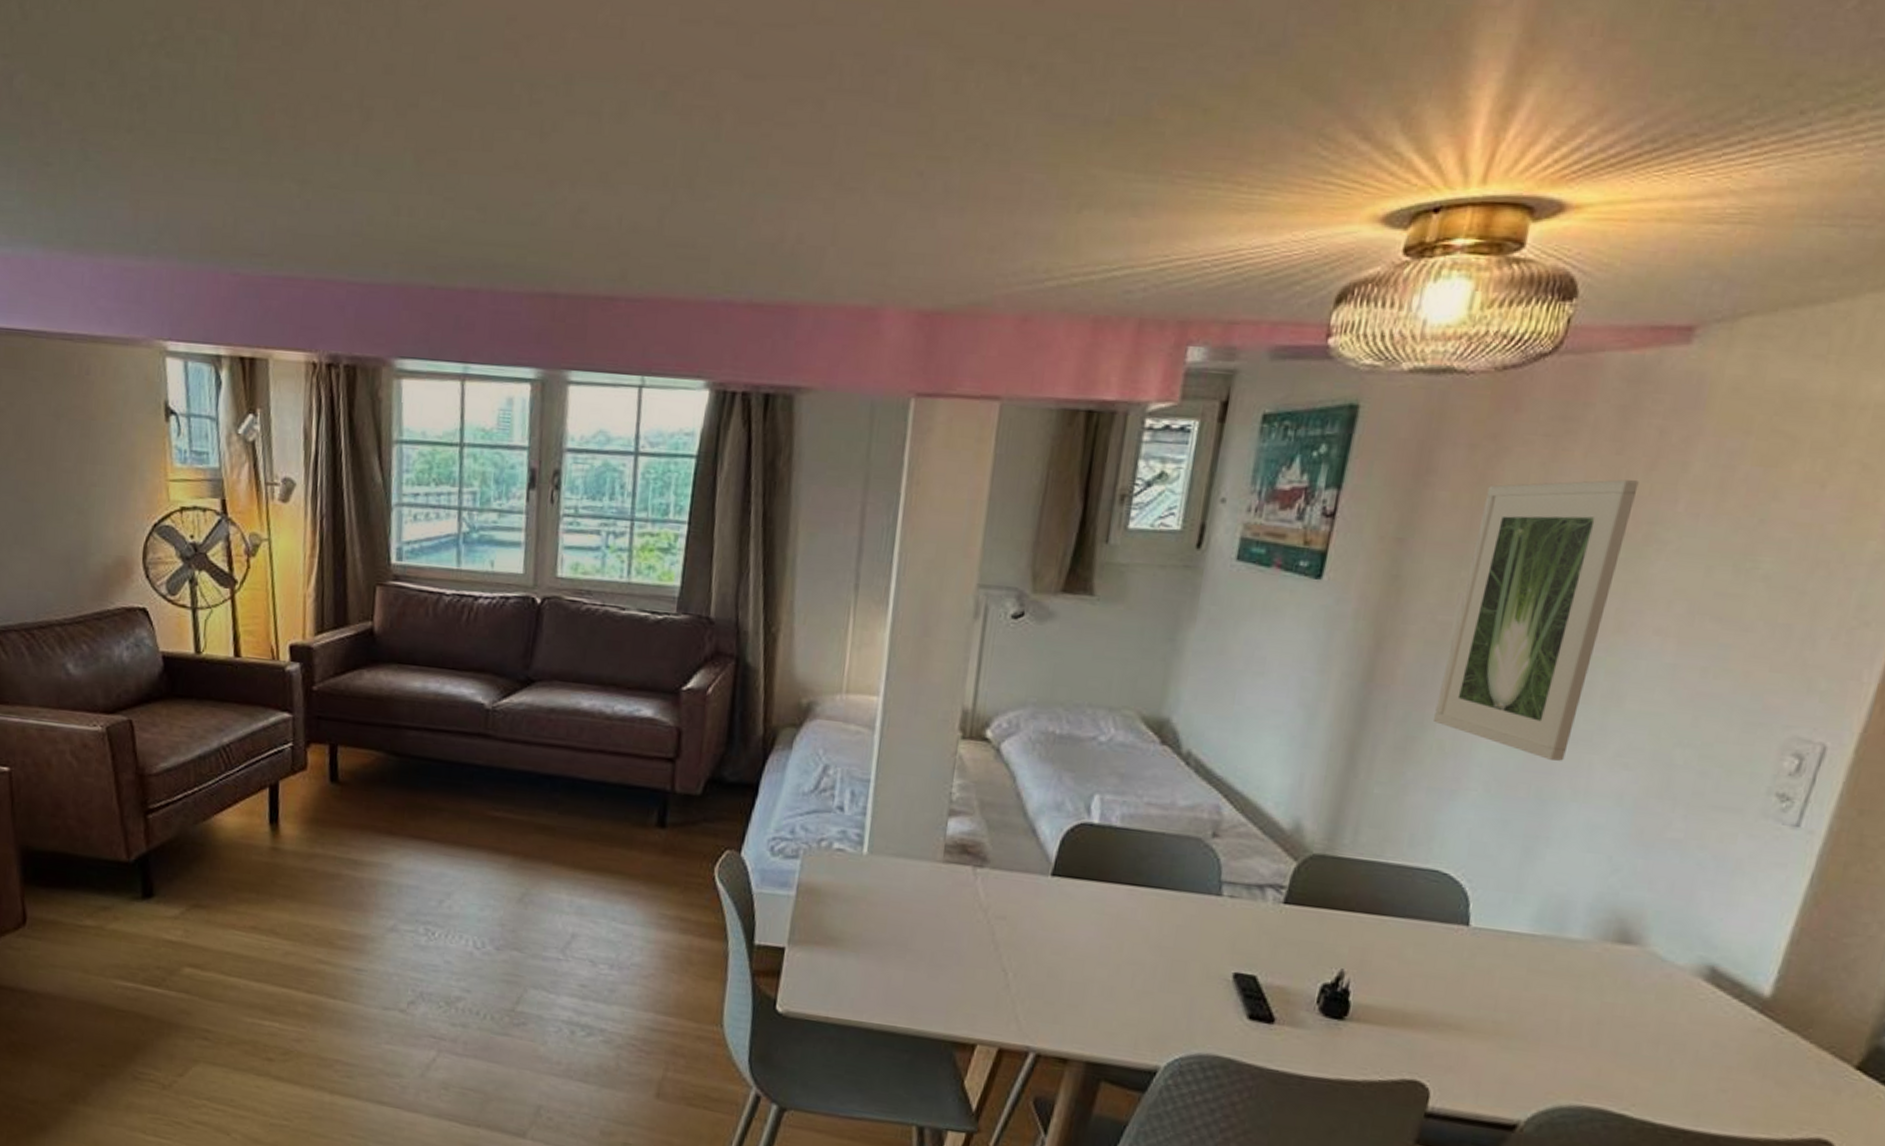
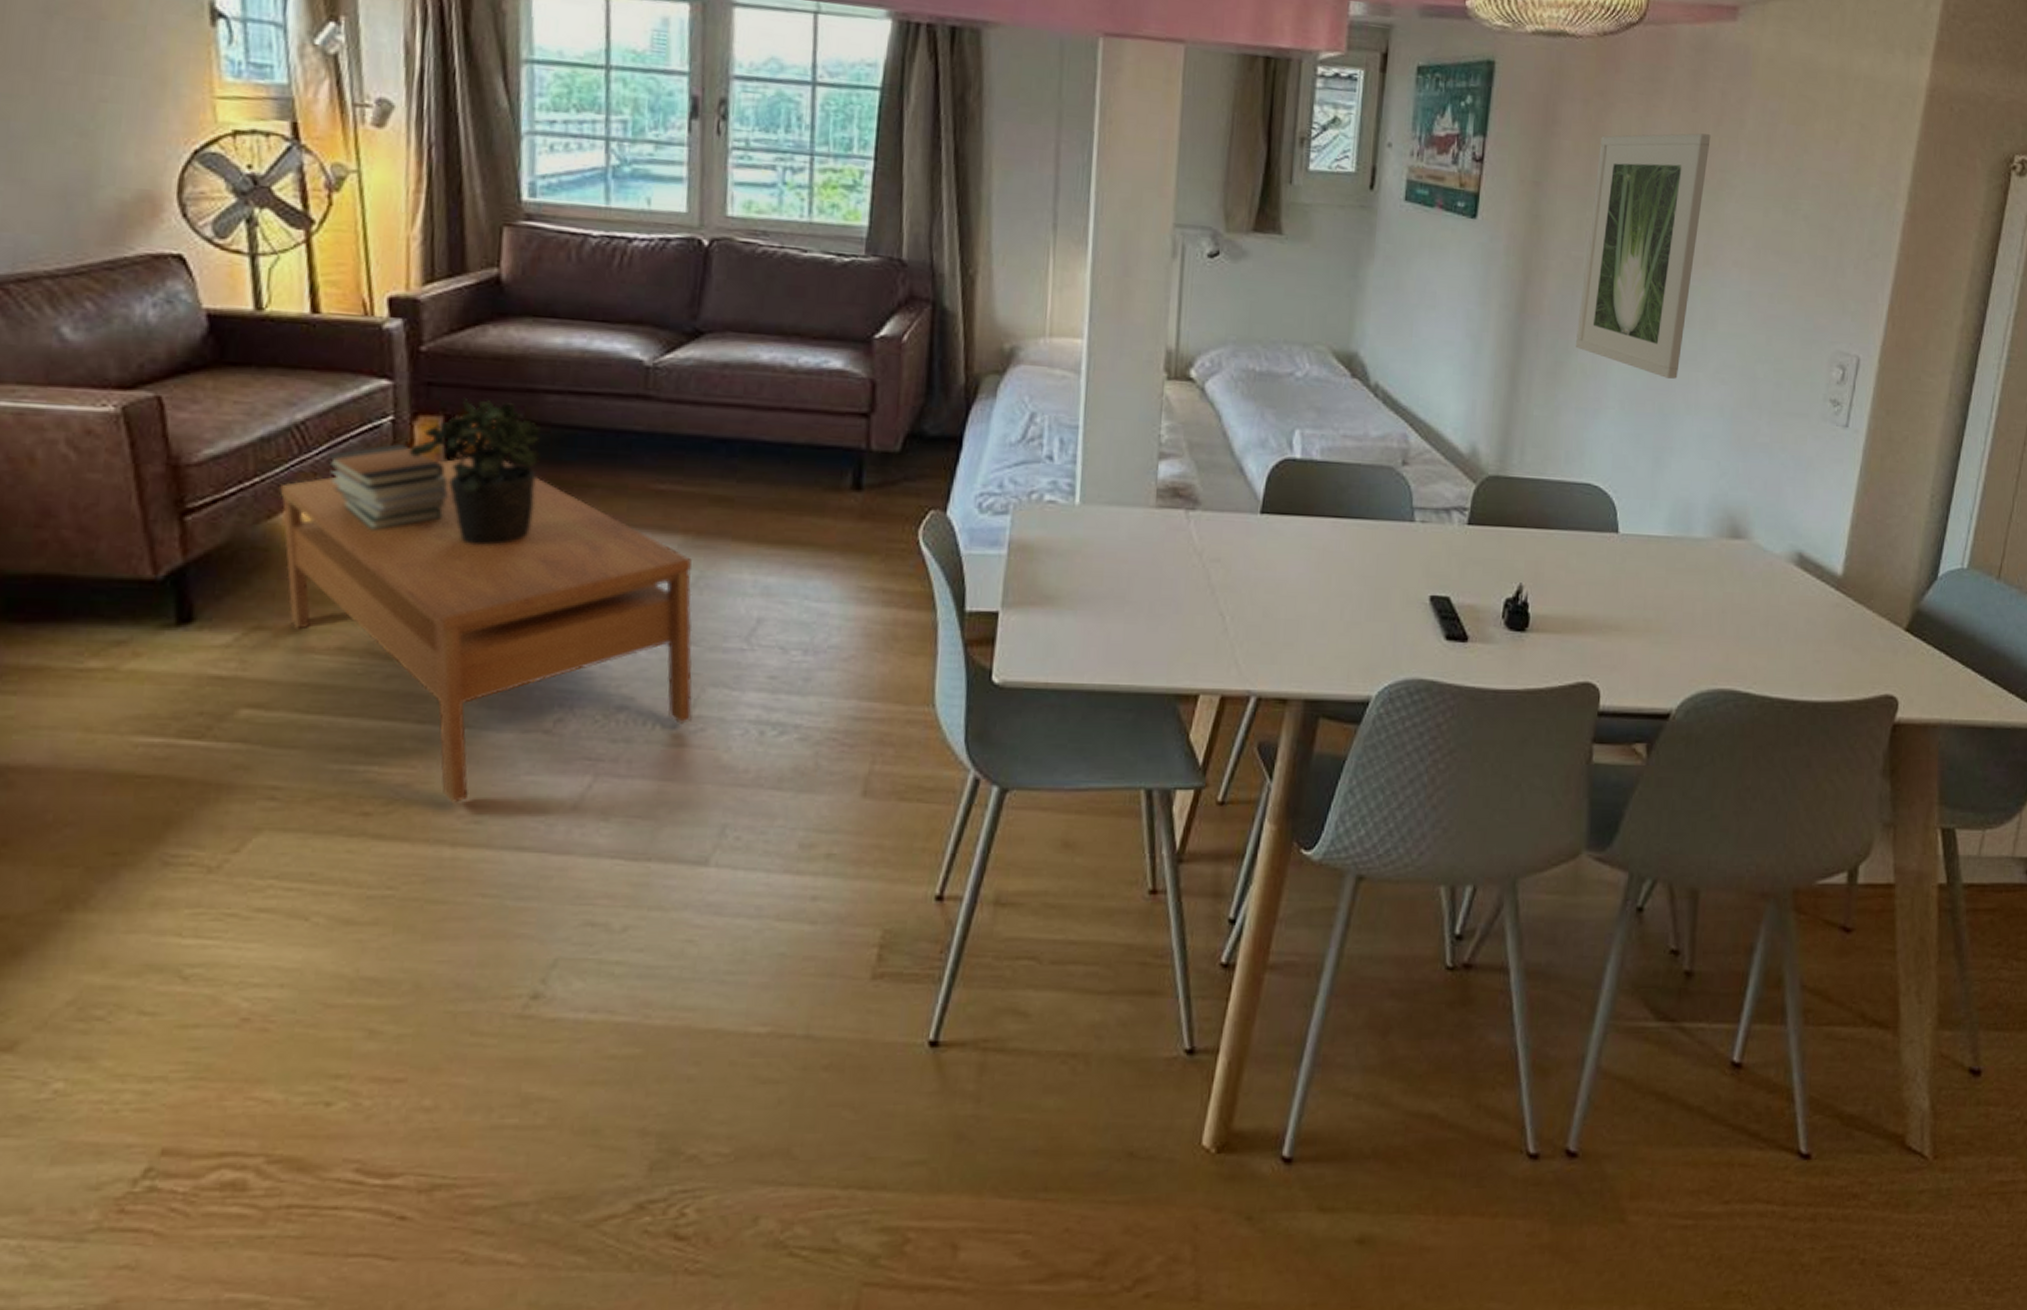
coffee table: none [212,780,520,1060] -> present [280,458,693,803]
book stack: none [245,766,332,836] -> present [328,444,448,531]
potted plant: none [303,731,402,855] -> present [408,398,542,546]

